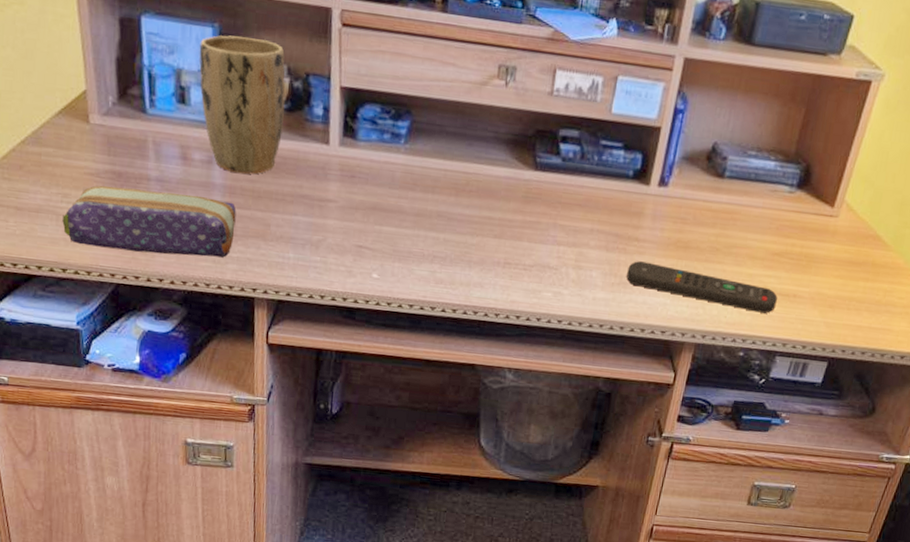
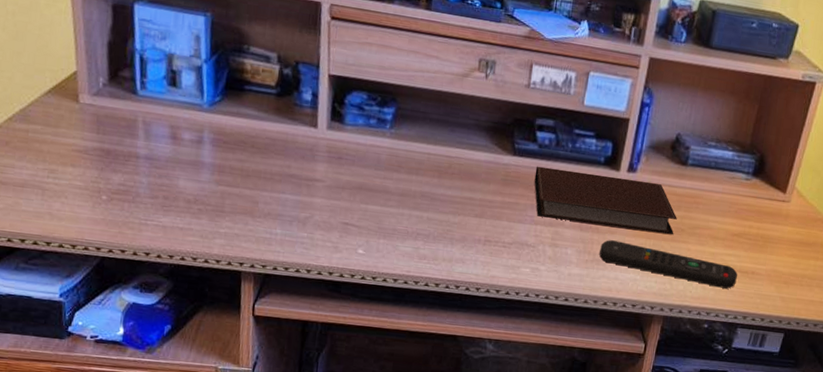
pencil case: present [62,185,237,258] -> none [48,162,225,233]
plant pot: present [199,35,286,174] -> none [191,24,276,154]
notebook: none [557,181,712,255] -> present [534,166,677,235]

